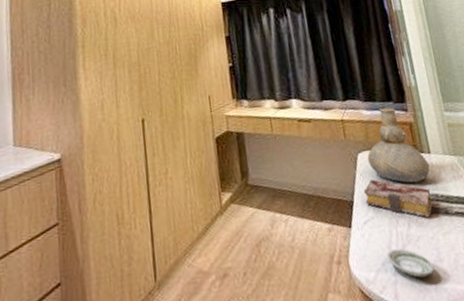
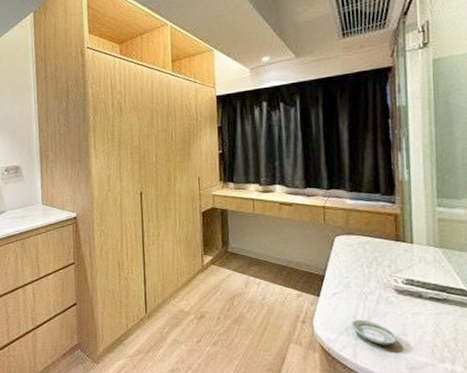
book: present [363,179,433,218] -> none [336,260,407,299]
vase: present [367,106,430,183] -> none [345,197,410,267]

